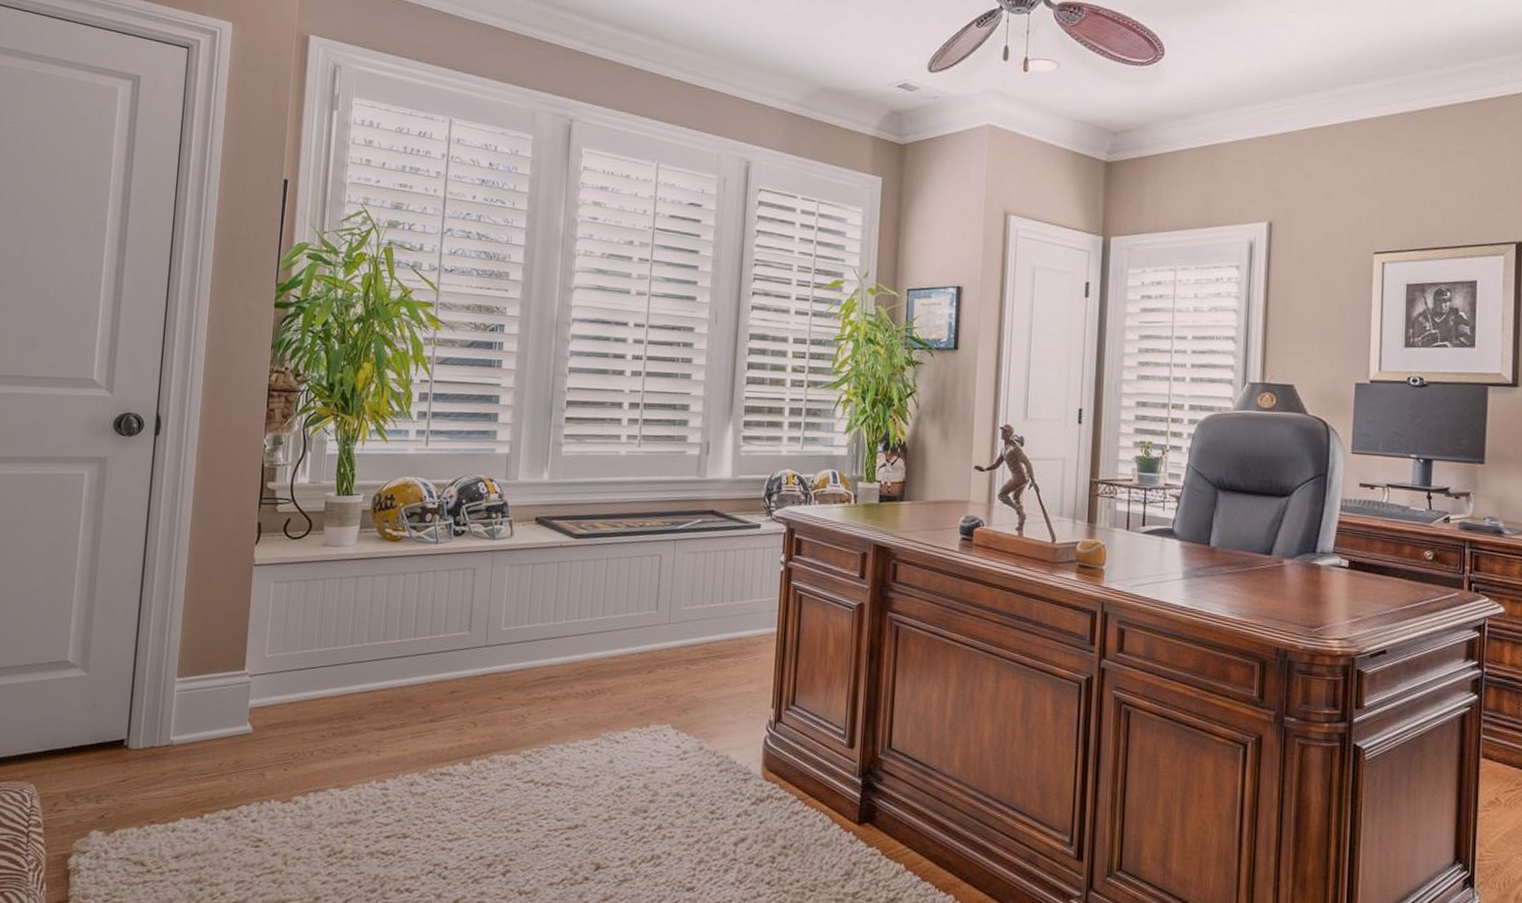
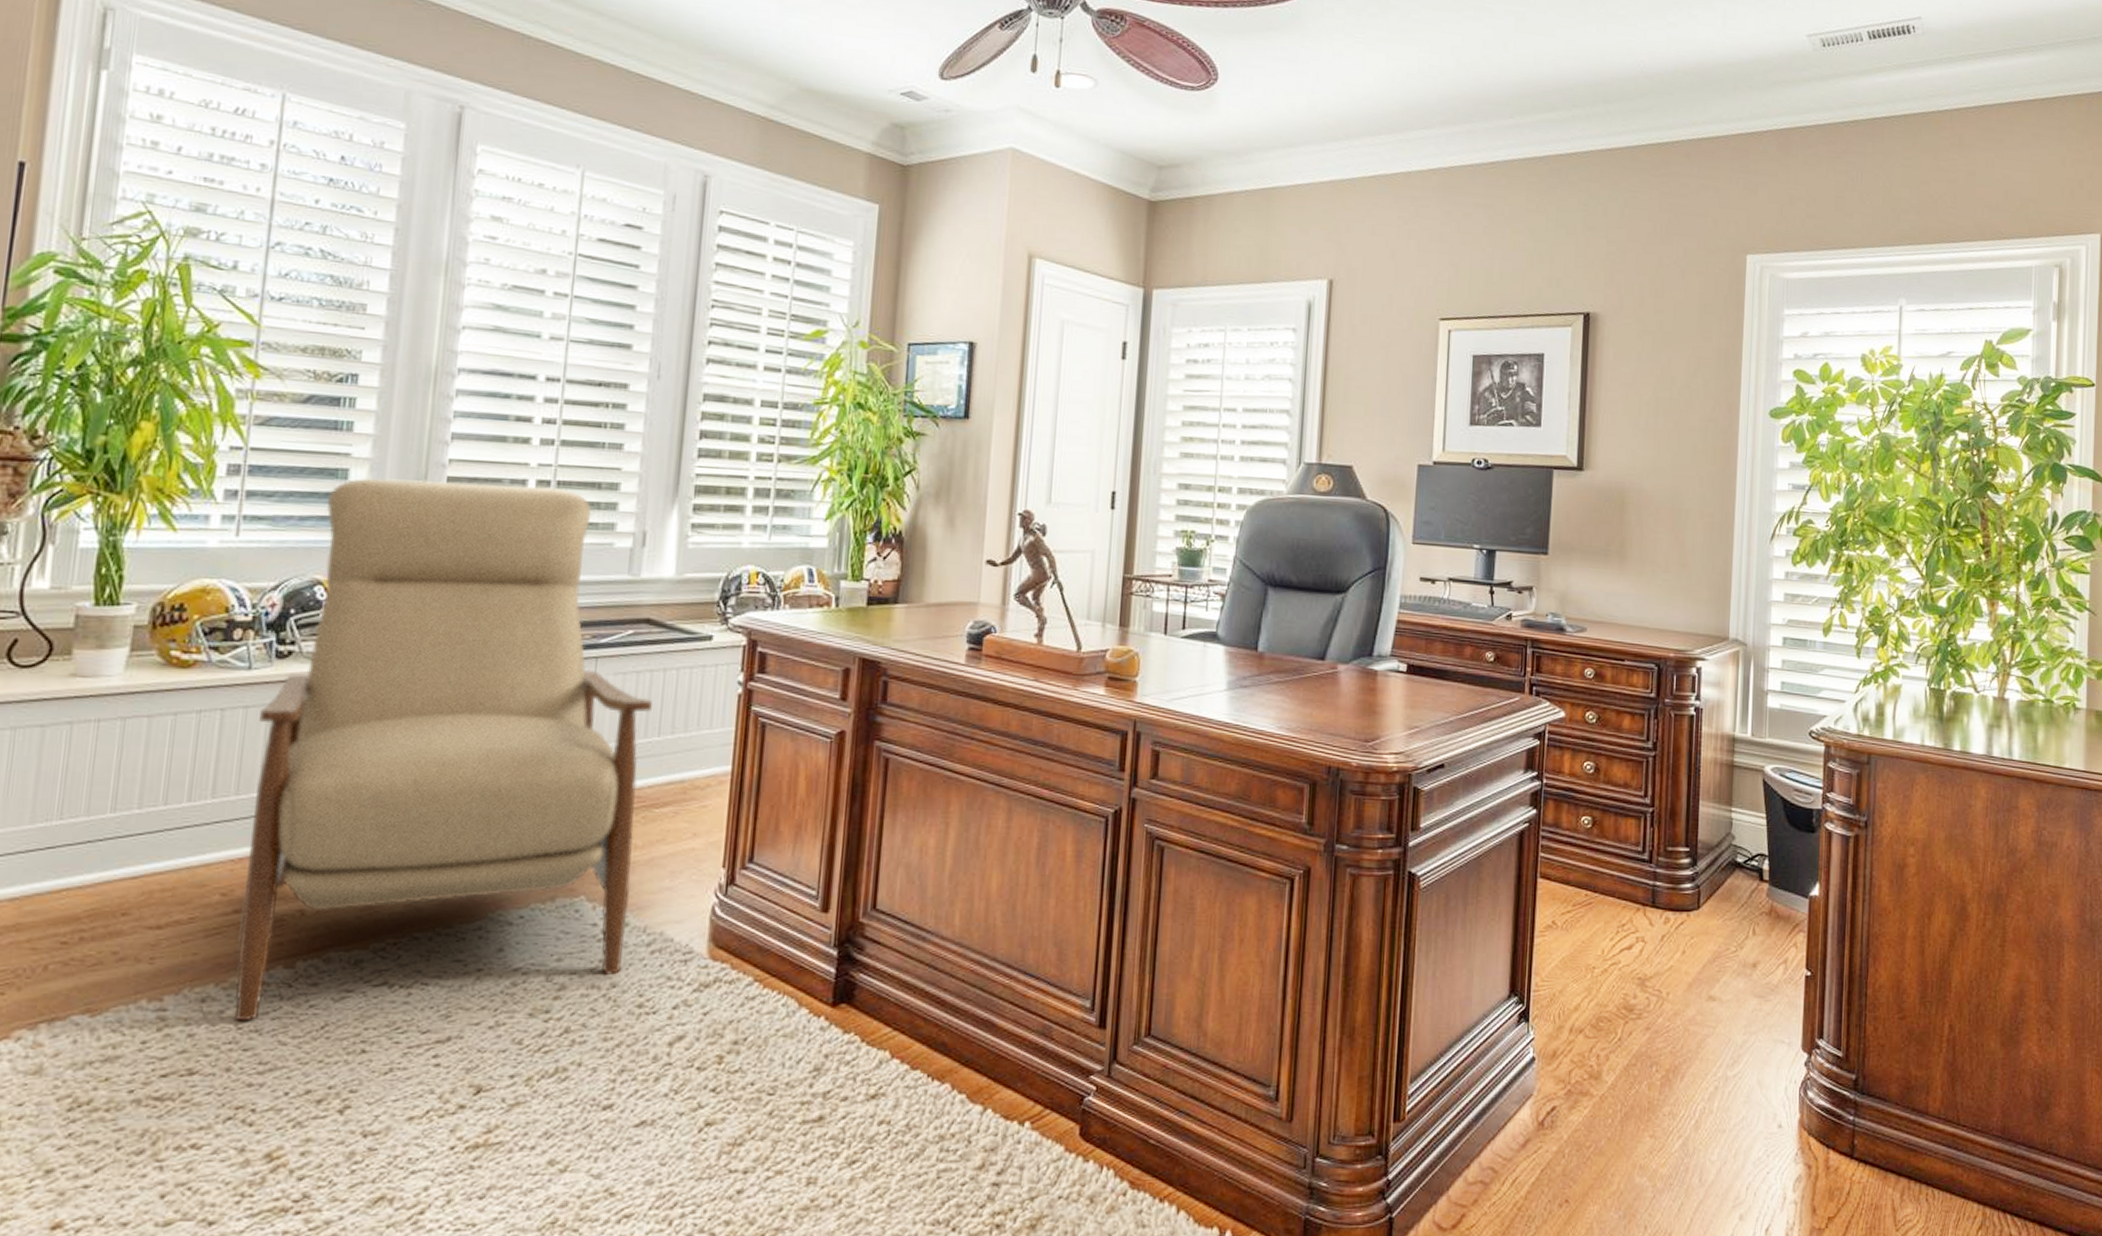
chair: none [432,402,717,802] -> present [234,478,652,1022]

